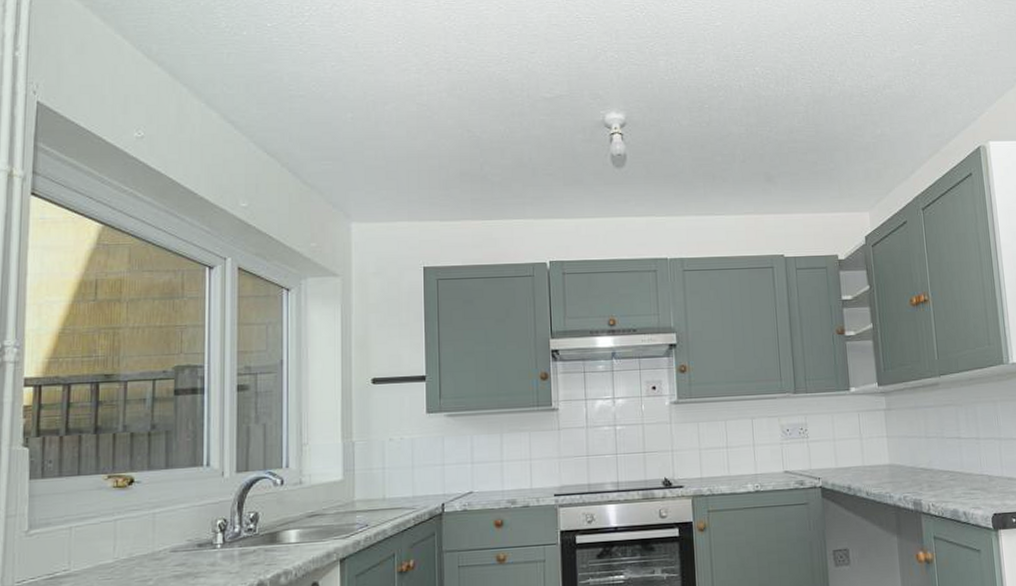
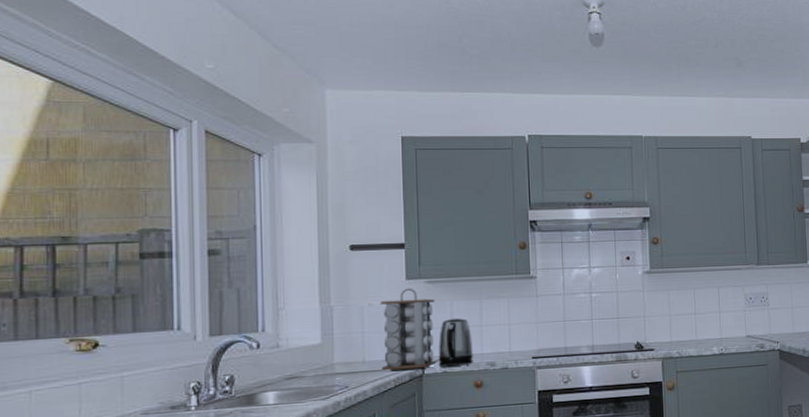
spice rack: none [401,422,457,509] -> present [381,288,437,372]
kettle: none [458,452,495,505] -> present [438,317,474,367]

